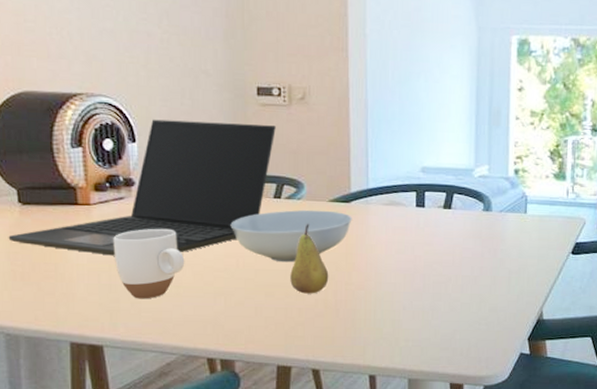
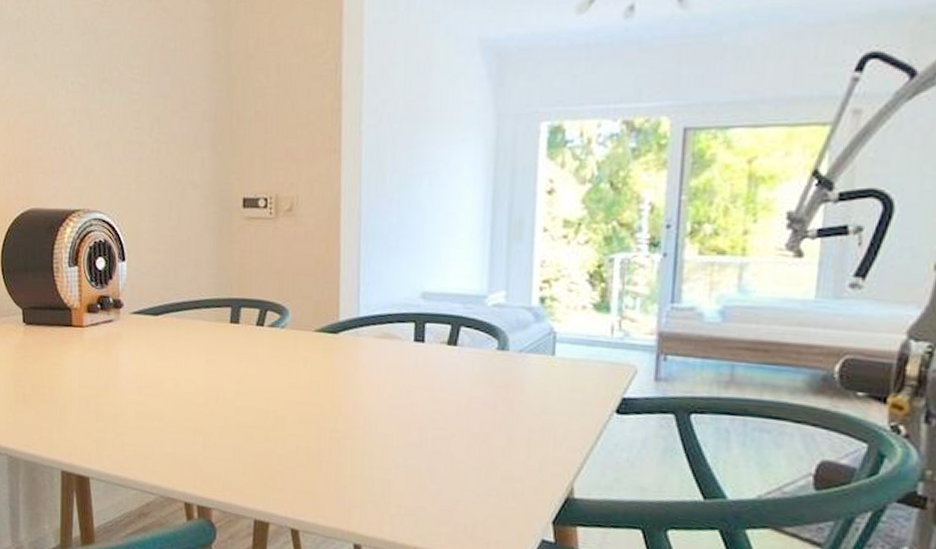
laptop: present [8,119,276,256] -> none [14,236,261,382]
mug: present [113,228,185,299] -> none [102,354,167,431]
bowl: present [230,210,352,262] -> none [212,340,340,400]
fruit: present [290,224,329,294] -> none [271,357,312,440]

